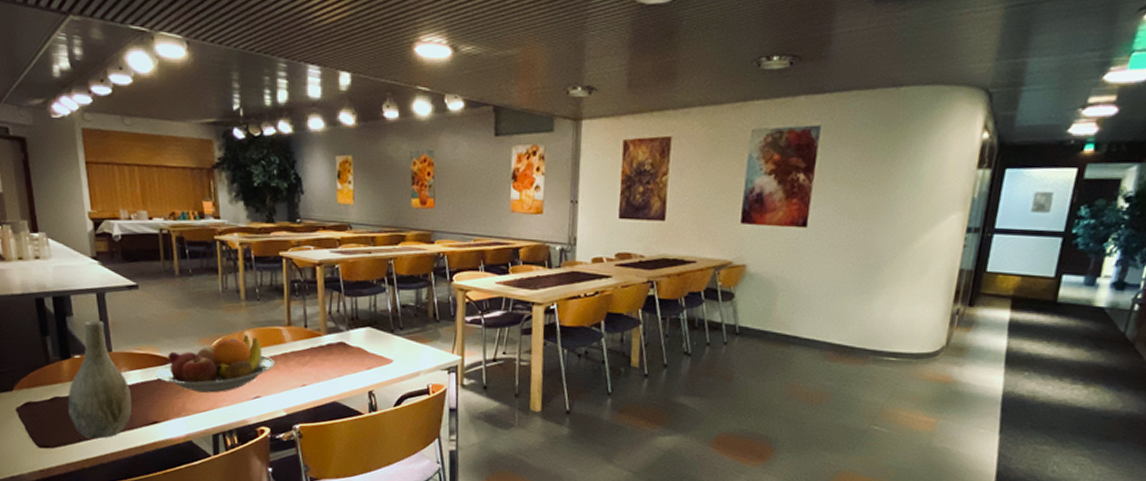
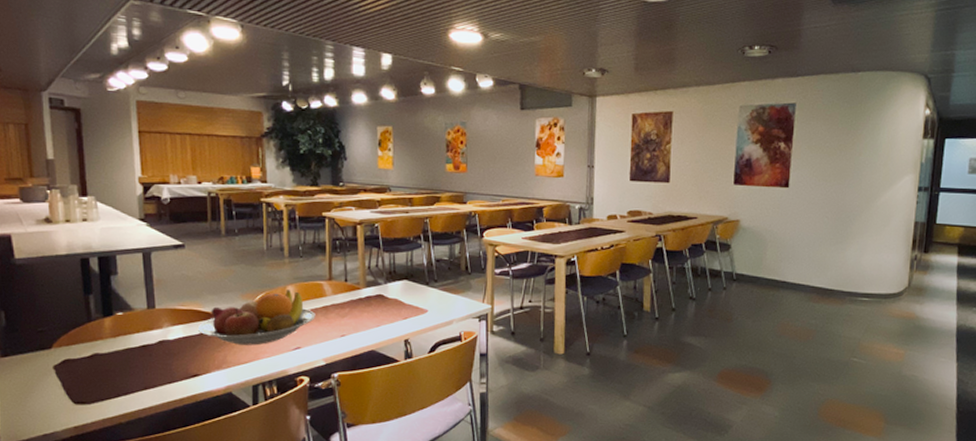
vase: present [68,320,132,439] -> none [108,279,173,394]

